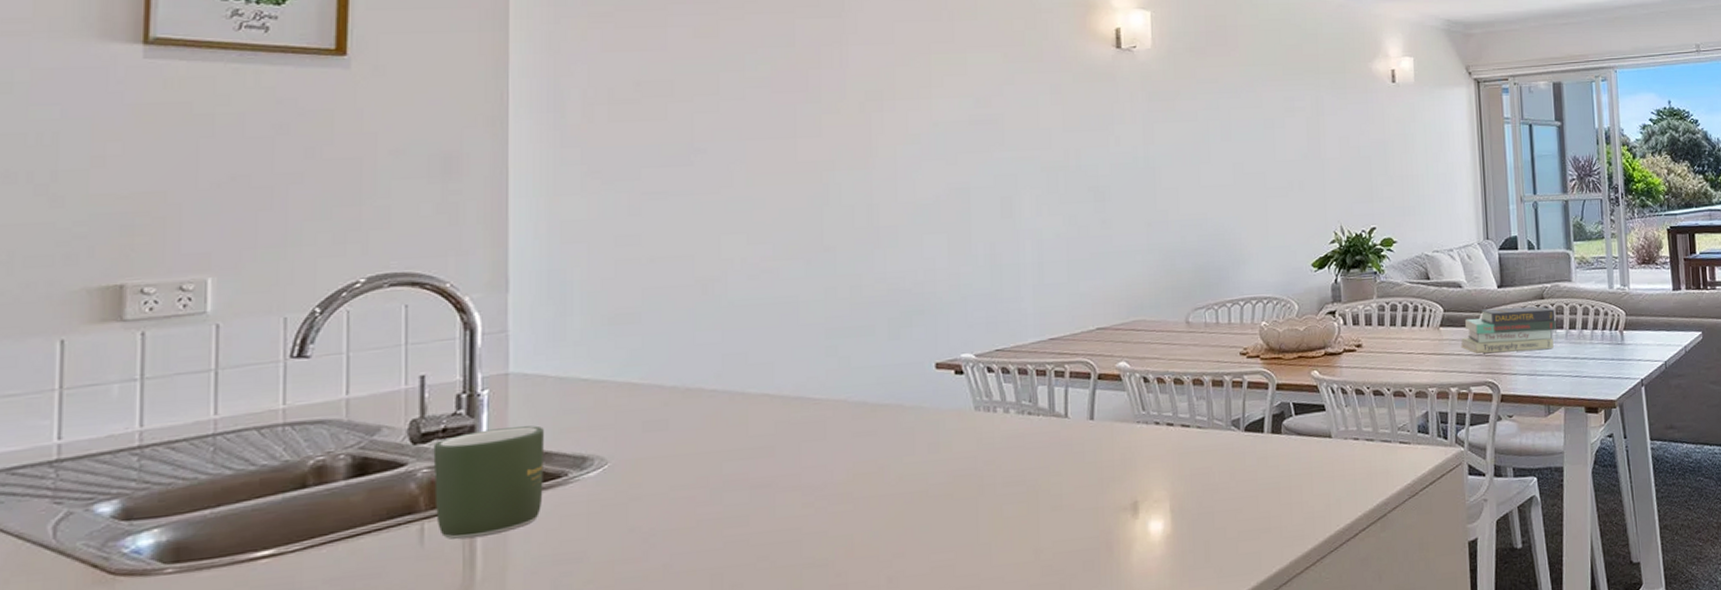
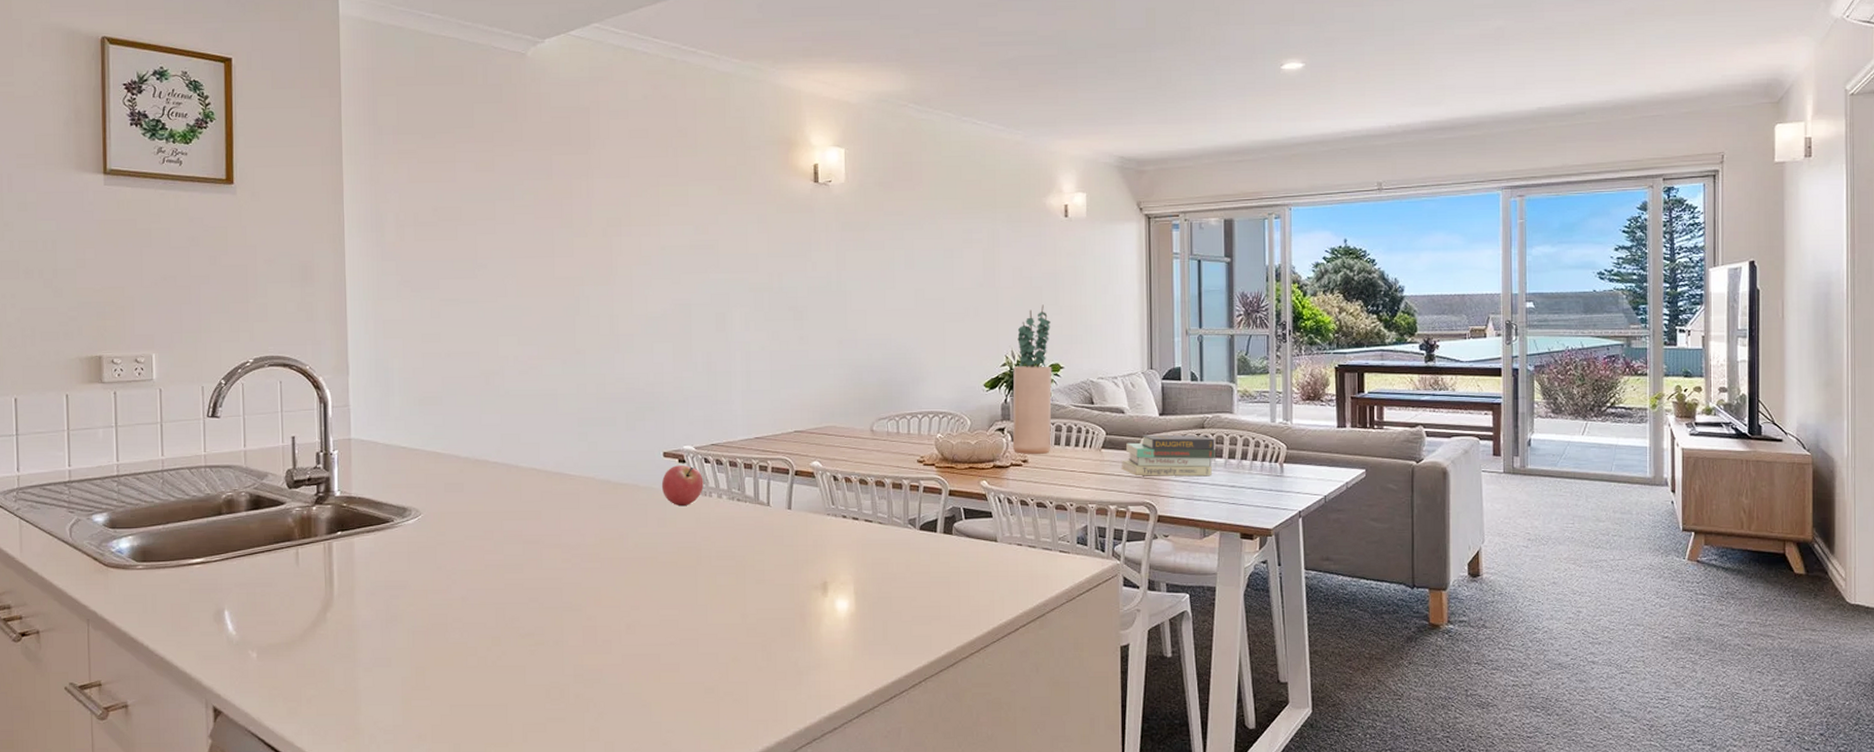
mug: present [433,425,544,540] -> none [302,481,377,563]
fruit: none [933,377,986,427] -> present [661,465,704,507]
vase: none [1343,175,1387,339] -> present [1012,304,1052,455]

